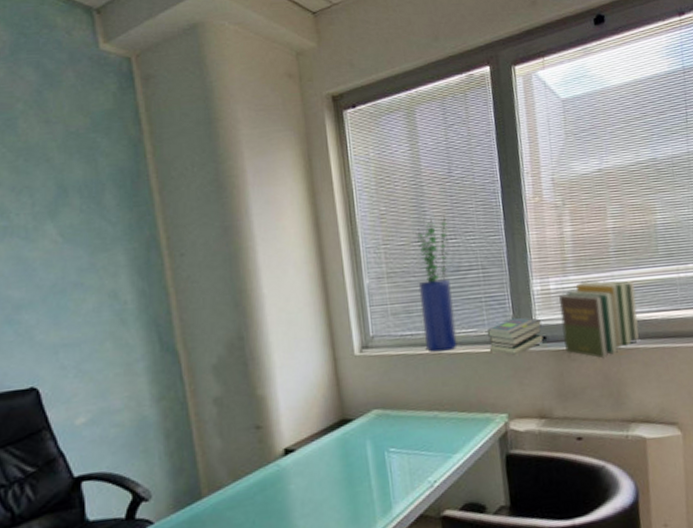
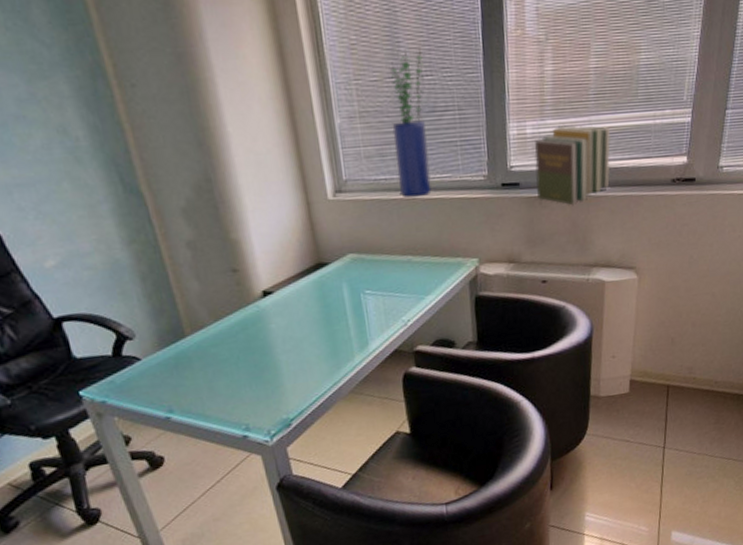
books: present [486,317,544,358] -> none [461,162,517,204]

